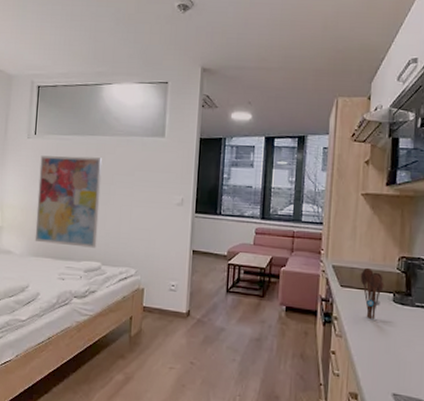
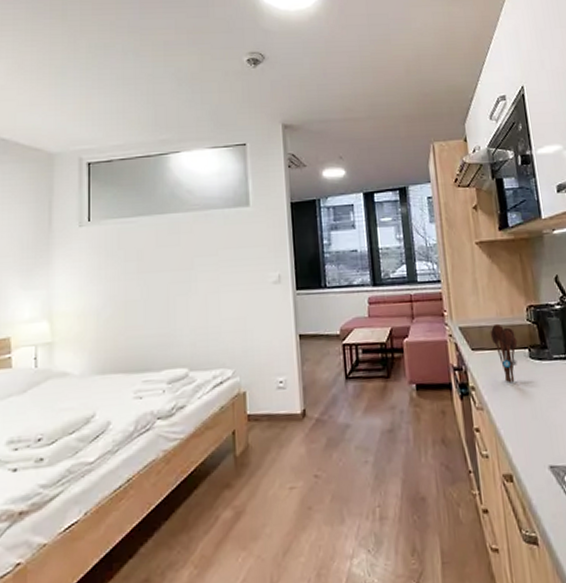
wall art: present [34,155,103,248] -> none [98,239,180,355]

